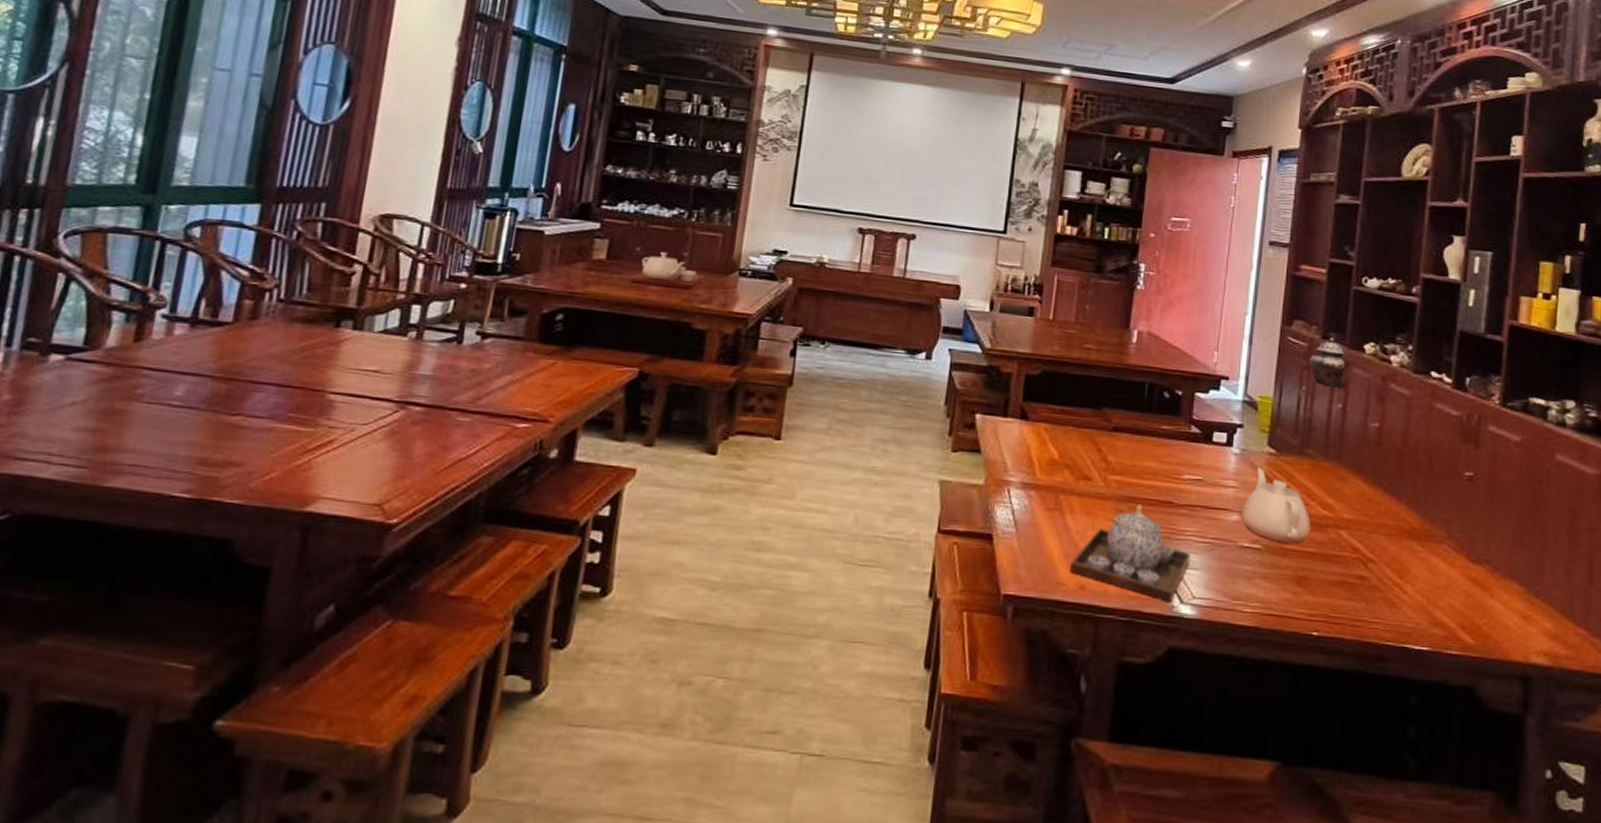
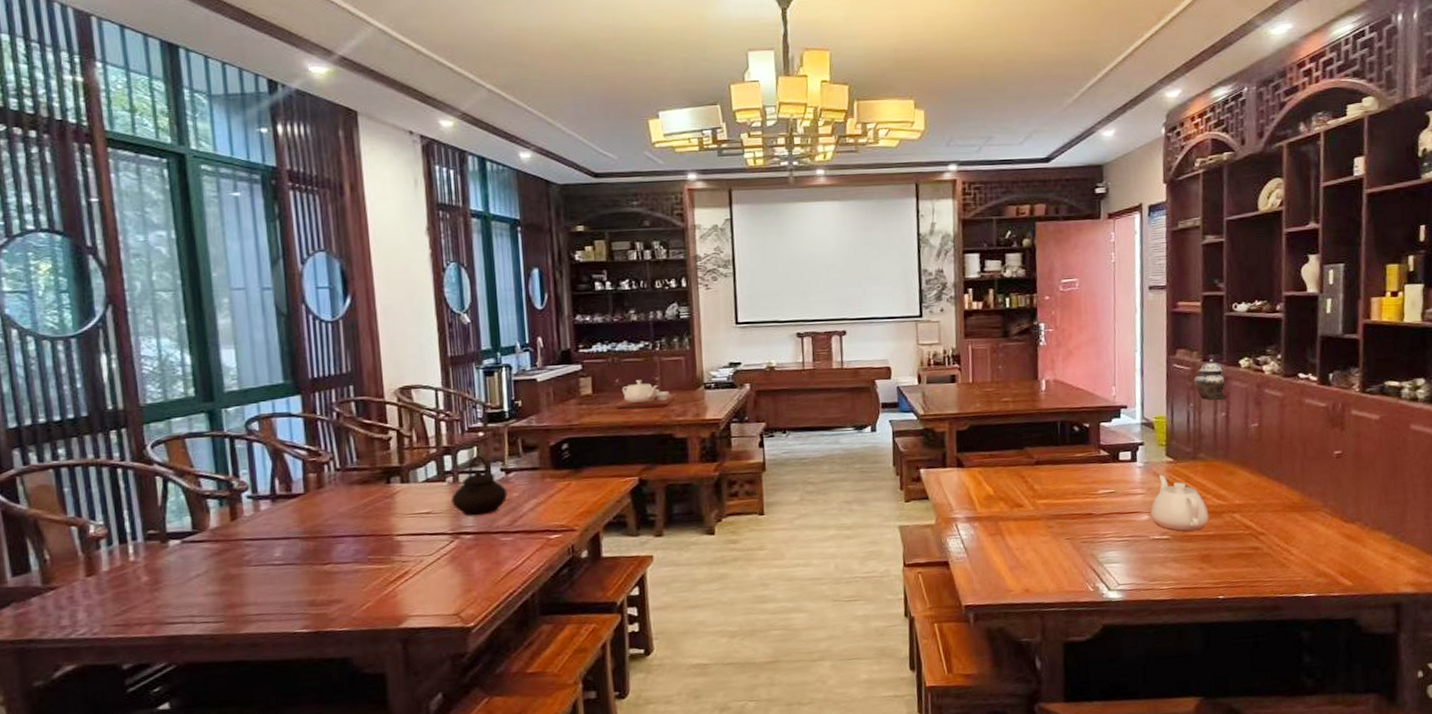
teapot: none [407,311,478,384] -> present [451,456,508,515]
tea set: present [1070,504,1191,603] -> none [1015,519,1113,592]

